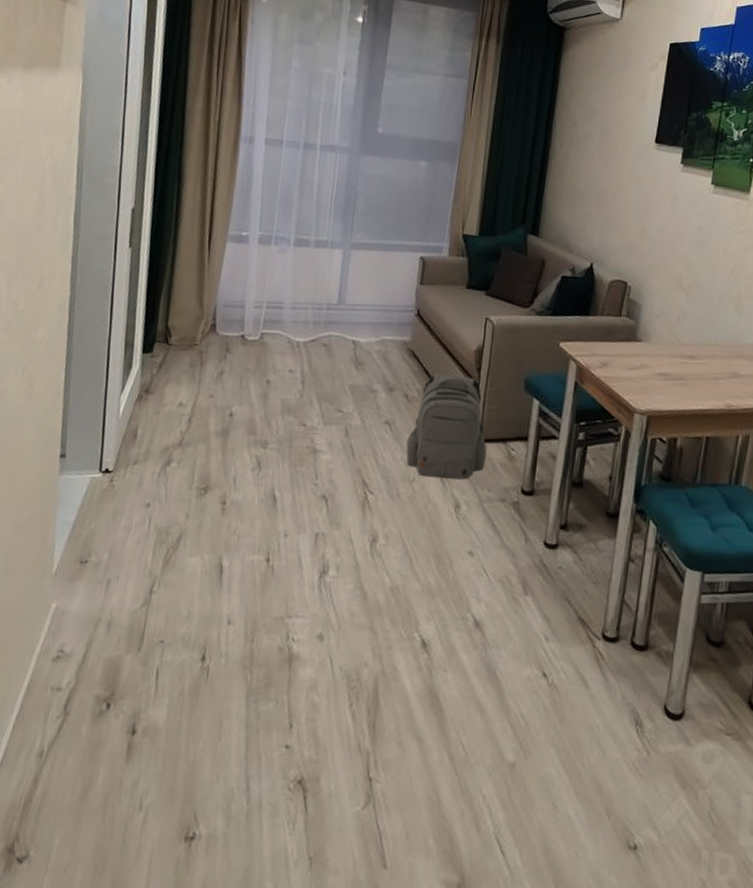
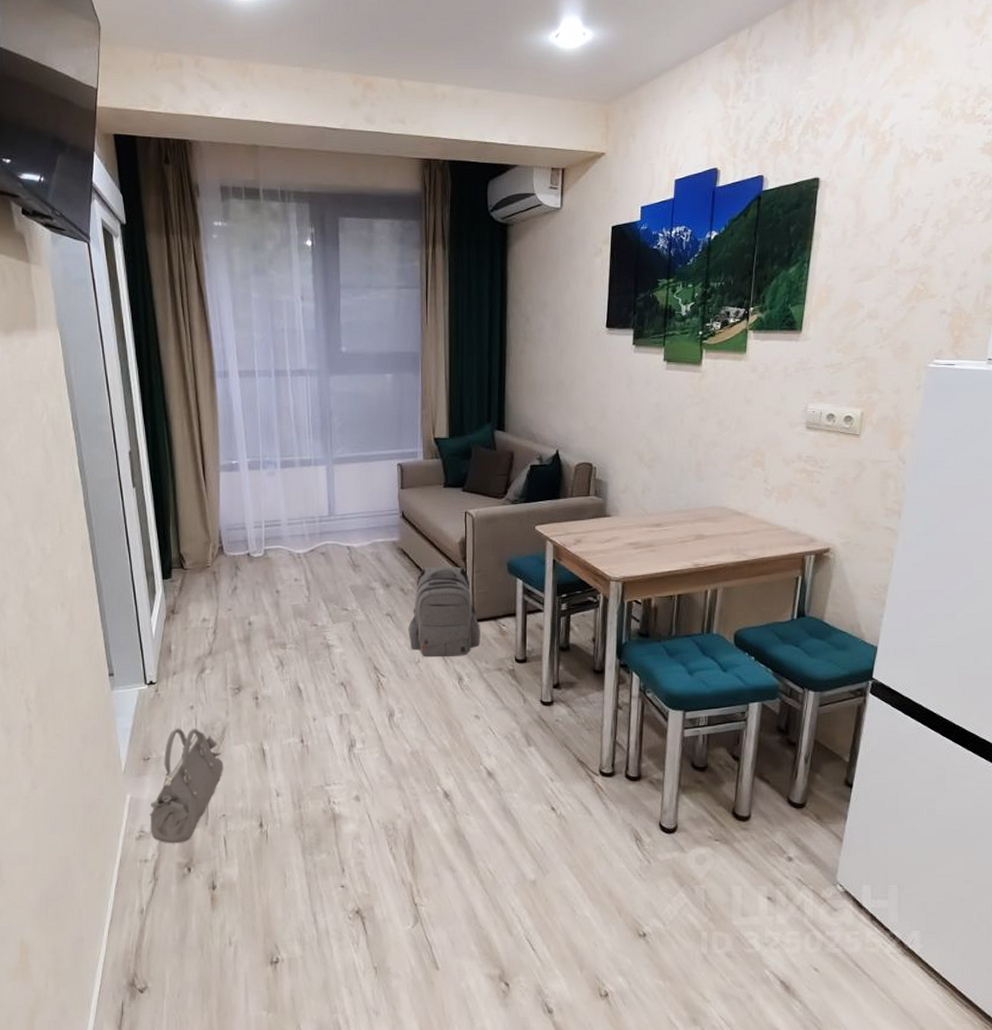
shoulder bag: none [71,528,173,671] -> present [150,728,224,844]

